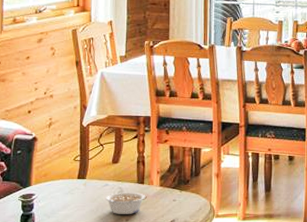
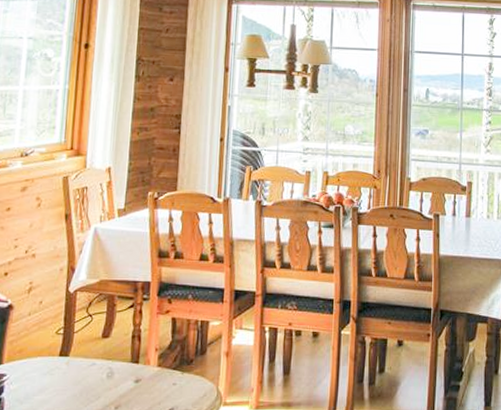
legume: present [104,192,146,214] -> none [90,373,140,400]

